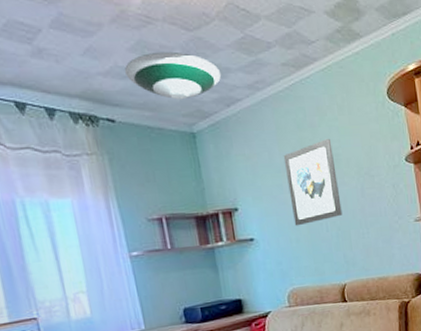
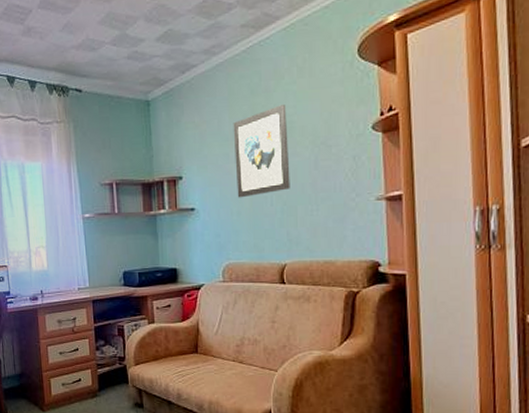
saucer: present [124,51,222,100] -> none [93,21,180,69]

